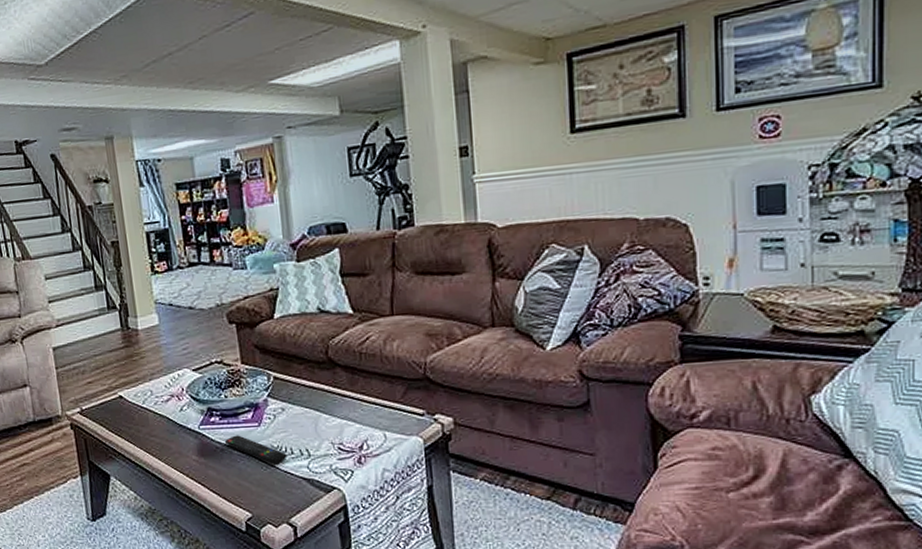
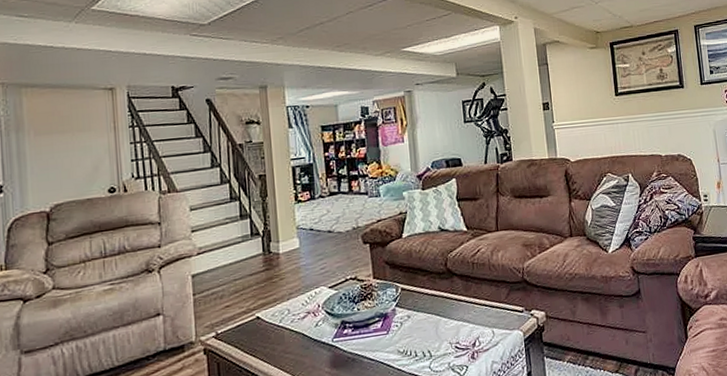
remote control: present [224,435,287,464] -> none [355,344,412,368]

